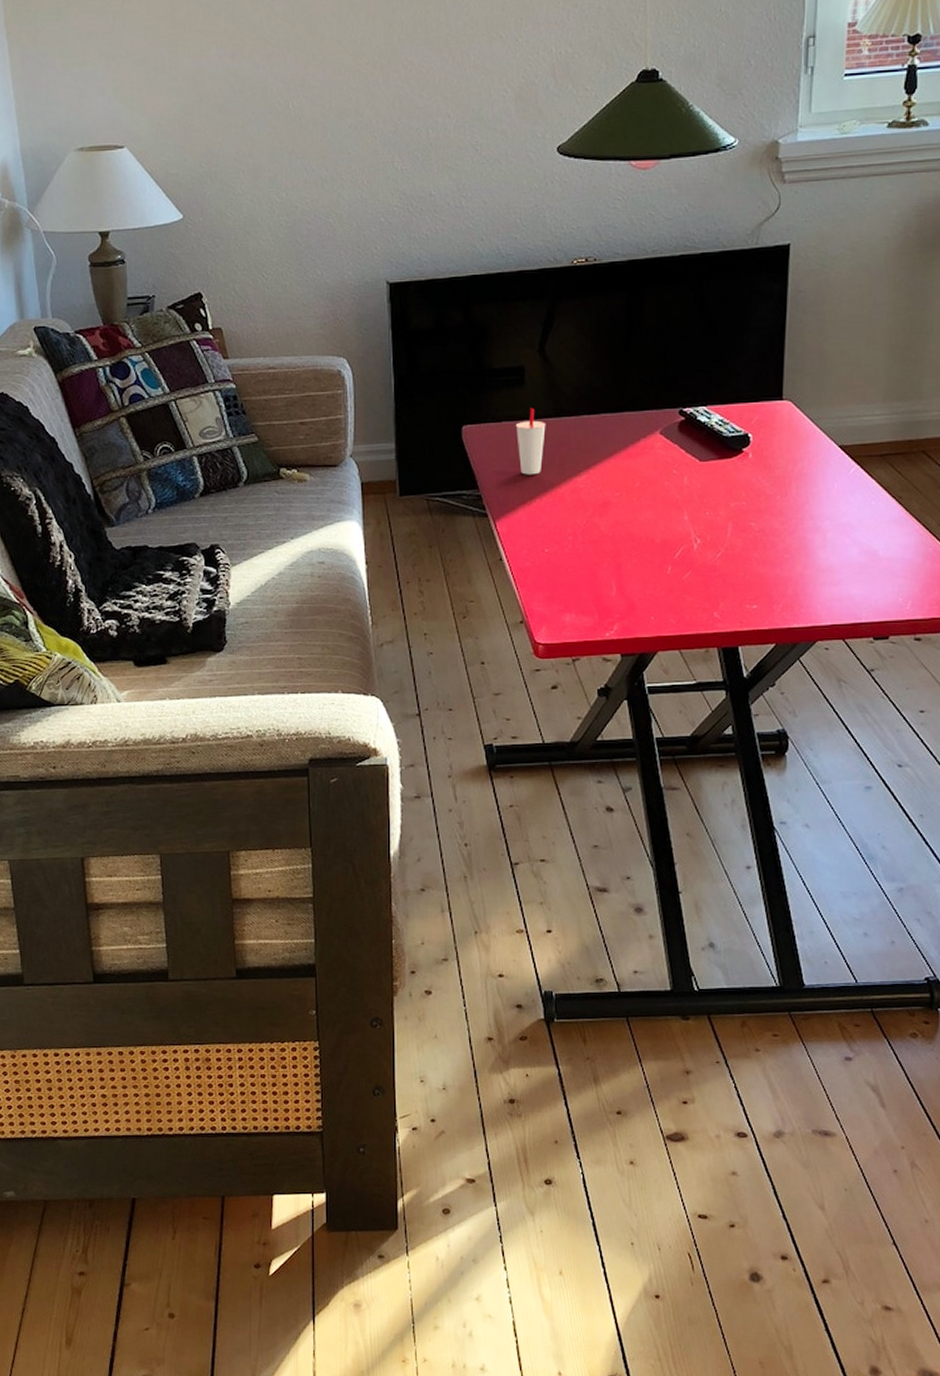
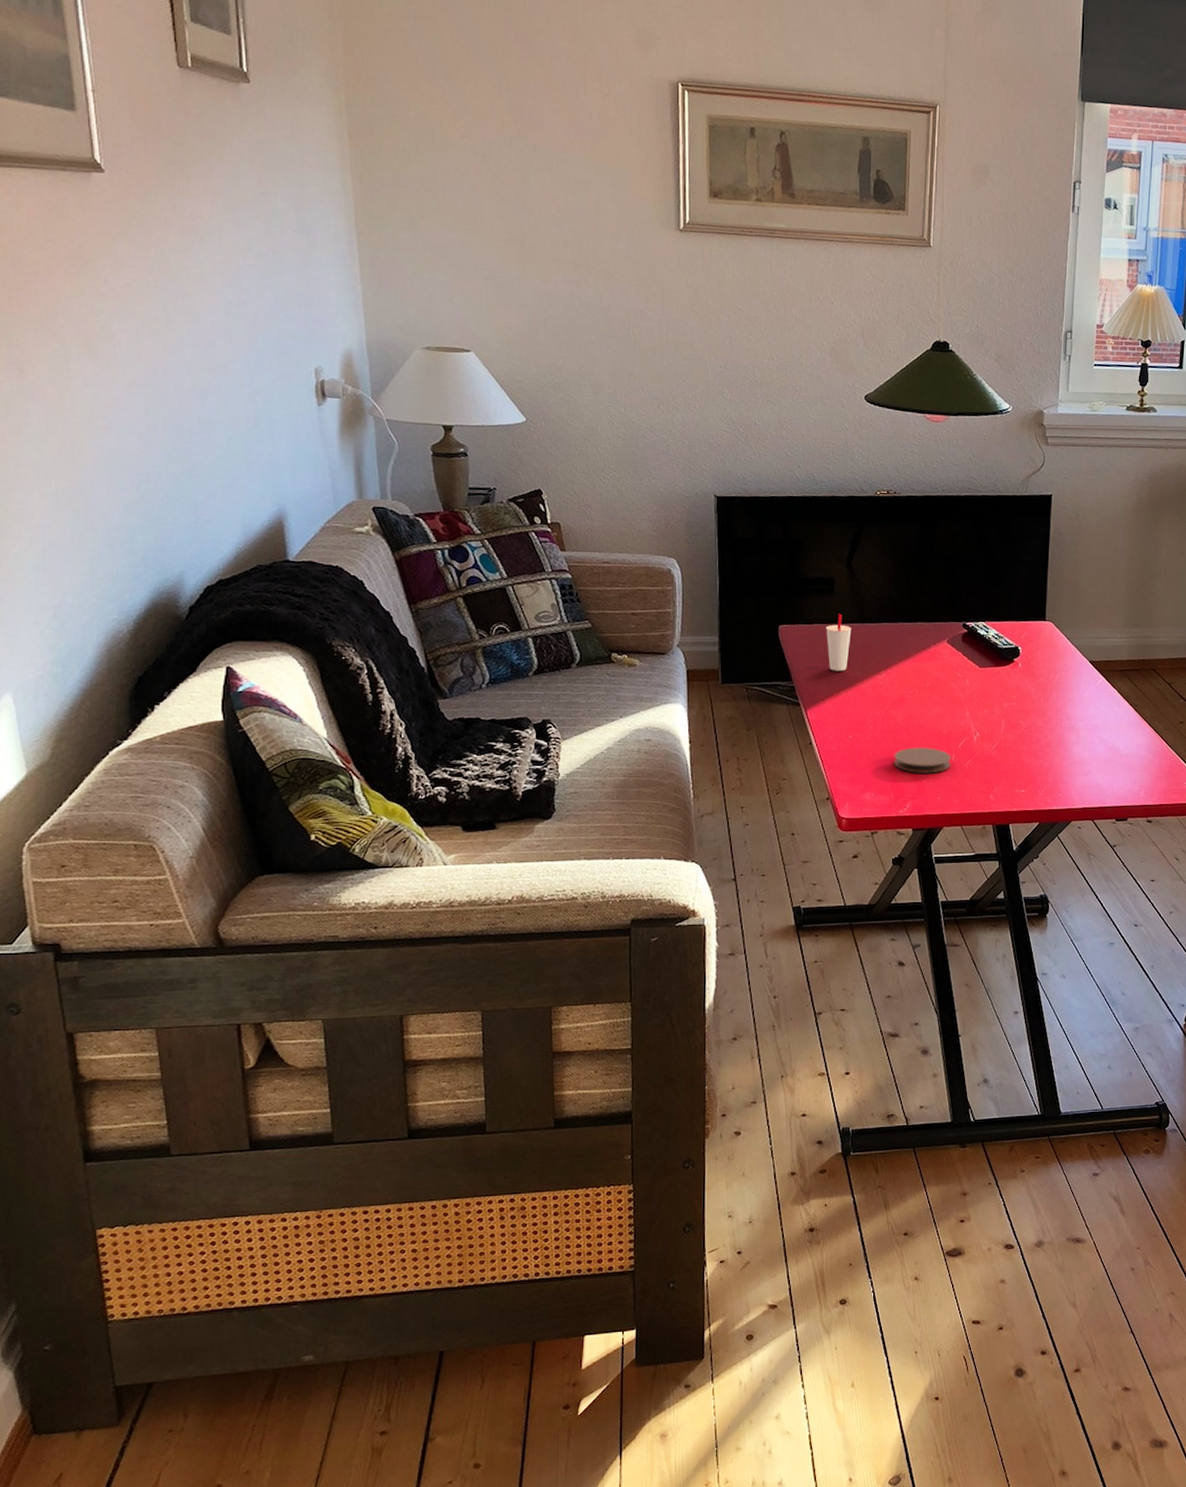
coaster: none [597,558,667,590] -> present [893,746,951,774]

